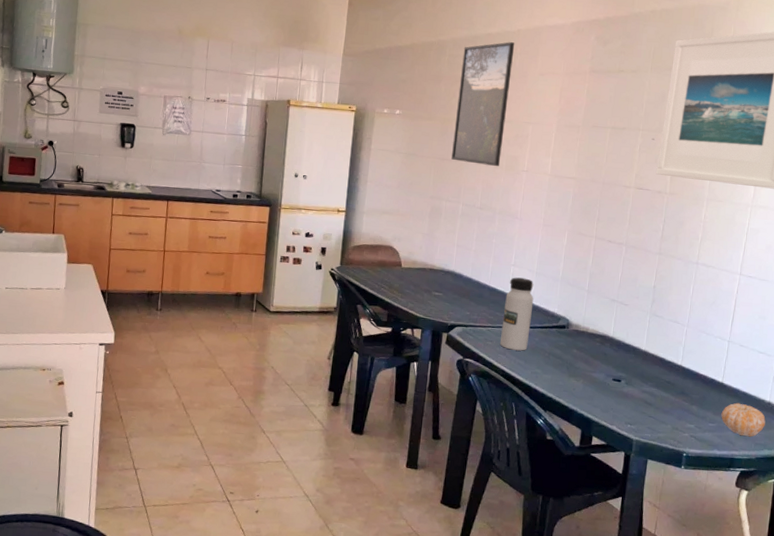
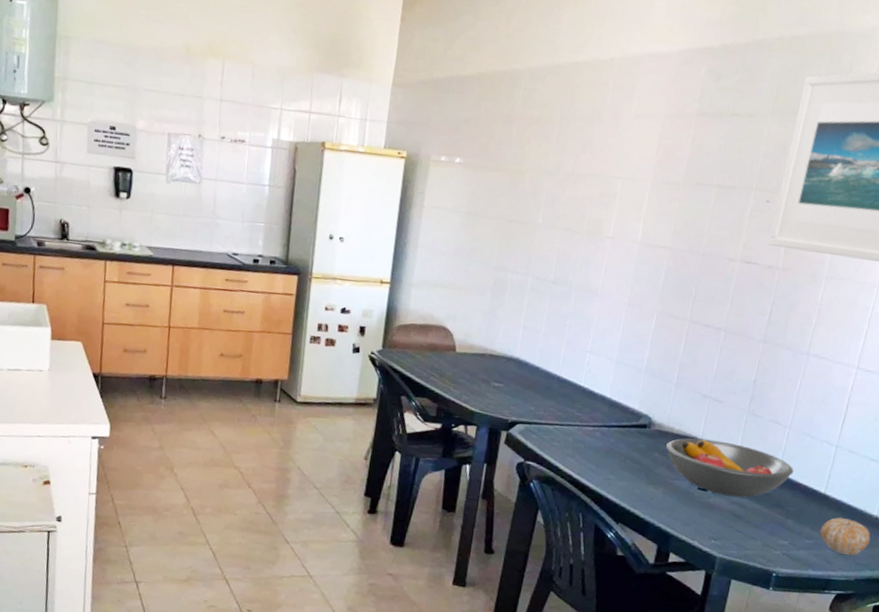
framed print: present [451,42,515,166] -> none [521,73,607,231]
water bottle: present [500,277,534,351] -> none [569,366,613,454]
fruit bowl: none [583,336,694,387] -> present [666,438,794,497]

